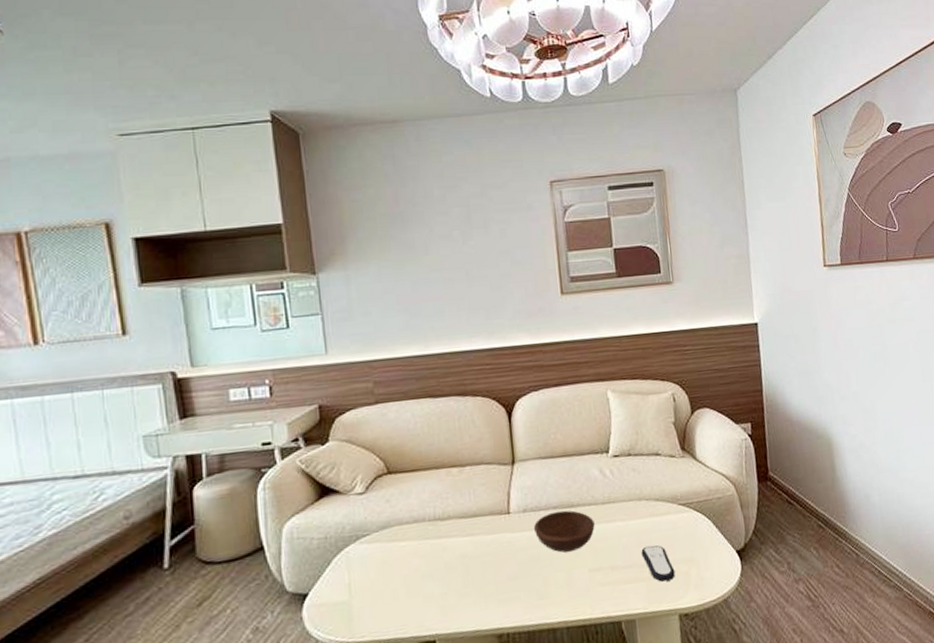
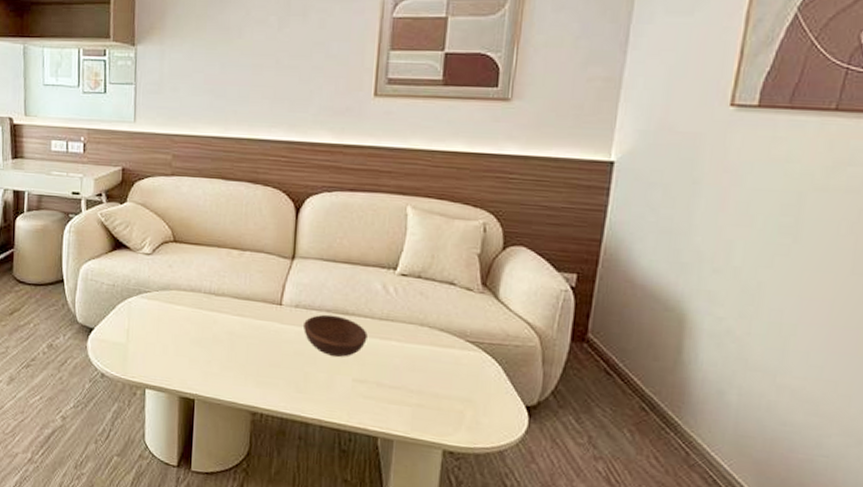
remote control: present [641,545,676,582] -> none [413,373,448,414]

